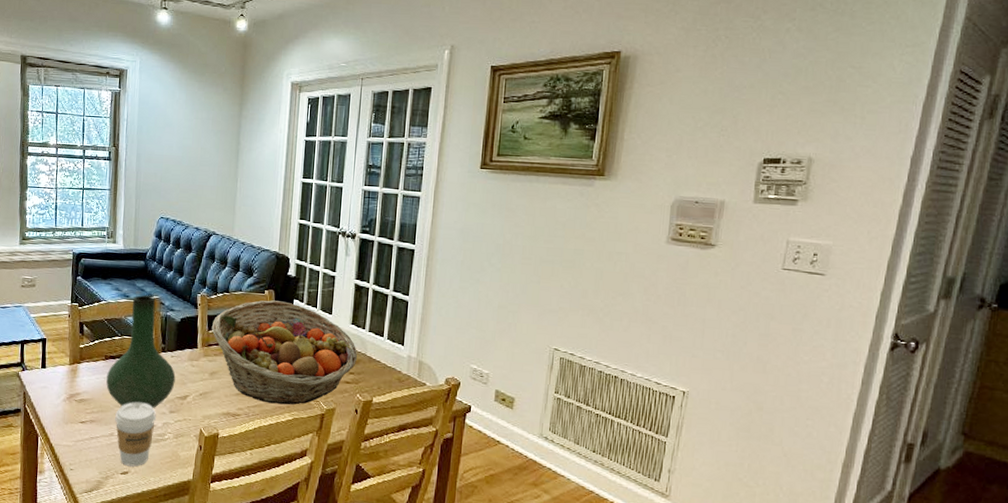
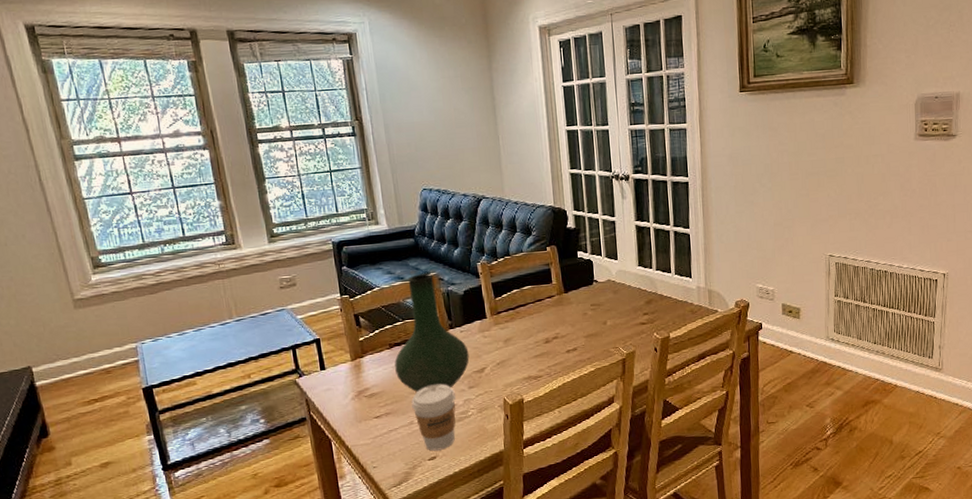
fruit basket: present [211,300,358,405] -> none [497,255,650,359]

